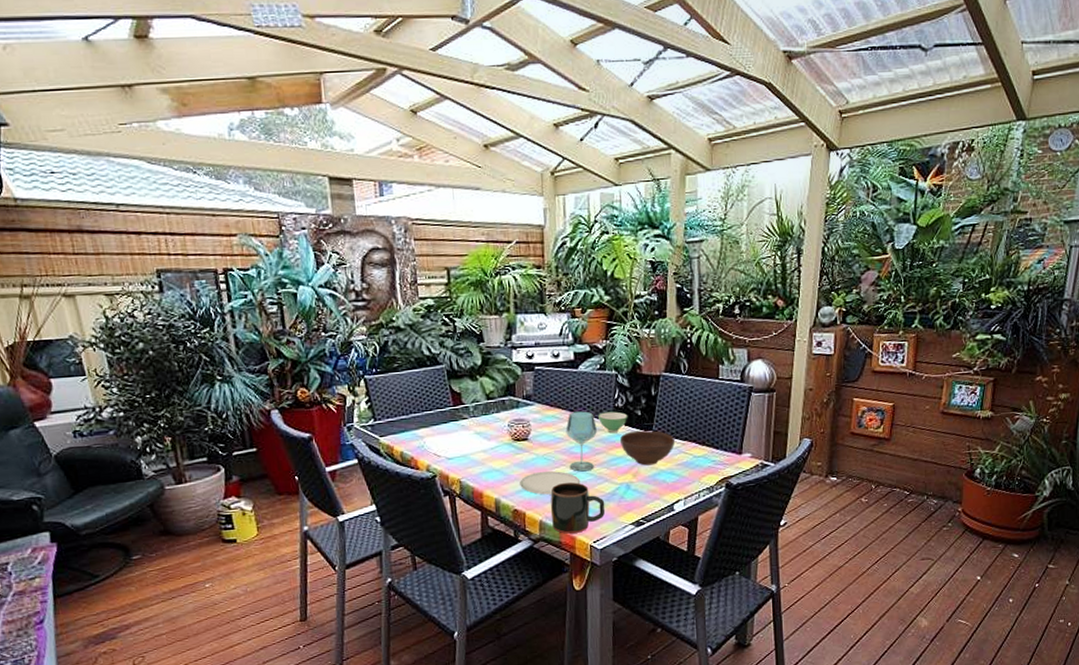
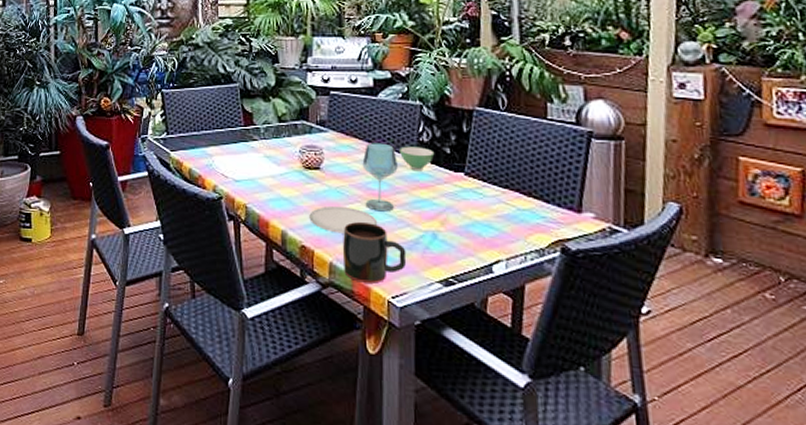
bowl: present [620,430,676,466] -> none [425,171,494,214]

